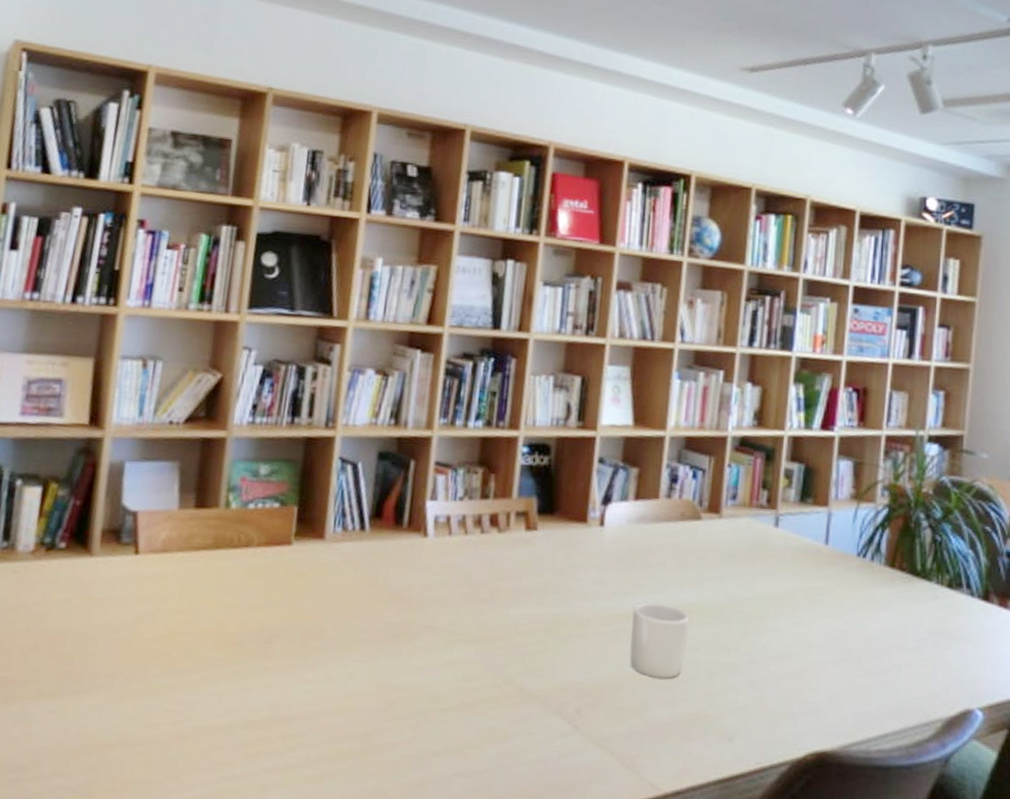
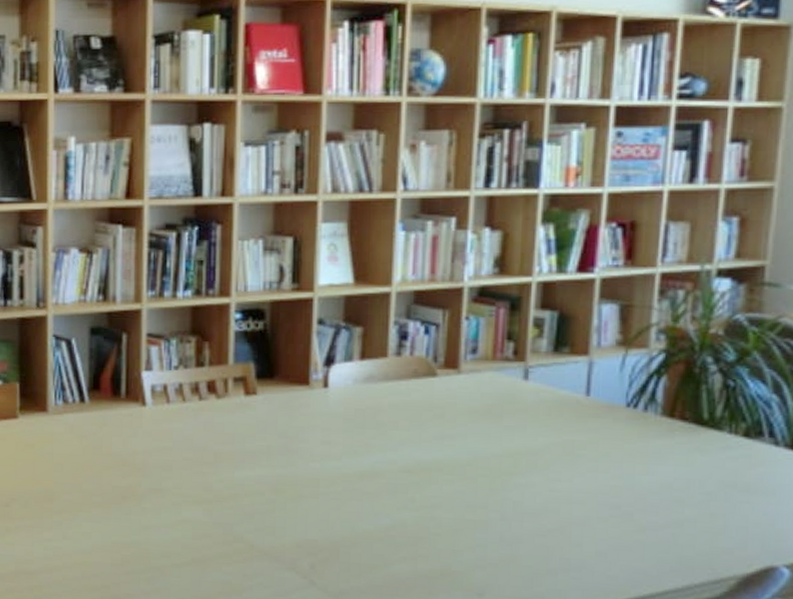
mug: present [629,601,690,679] -> none [363,460,429,536]

